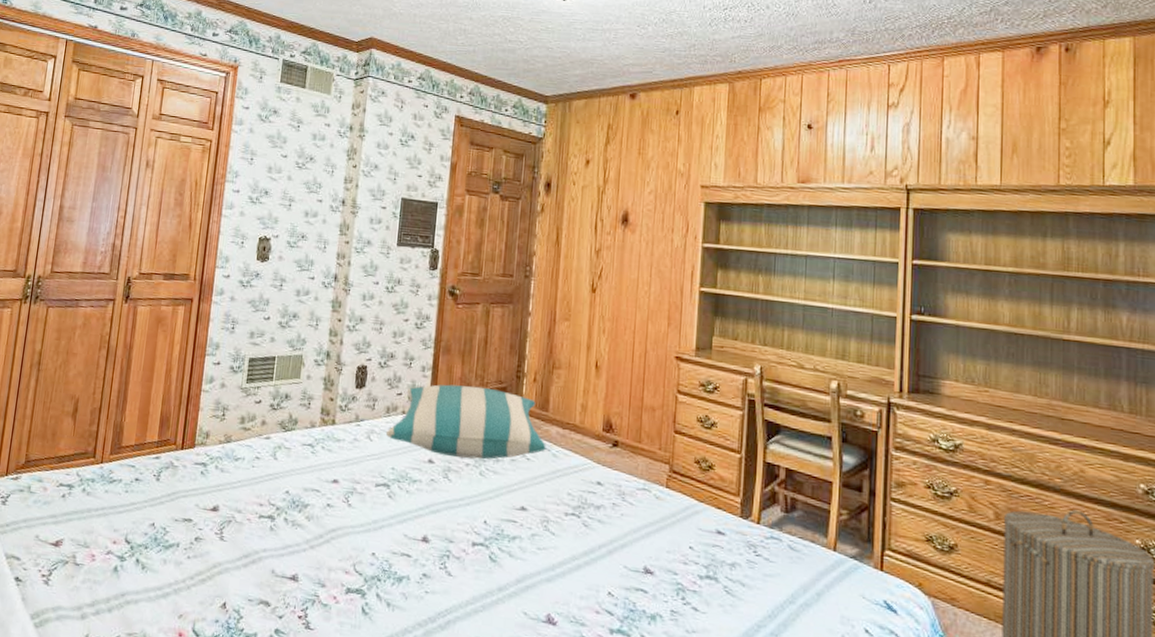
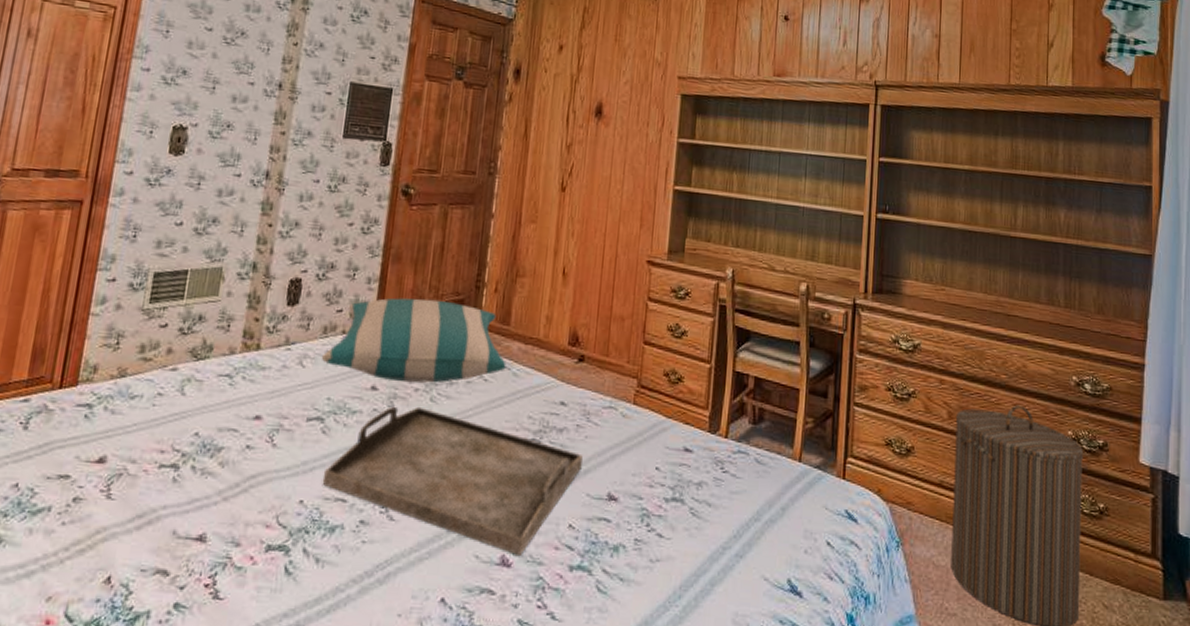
serving tray: none [390,477,619,616] -> present [322,406,583,555]

